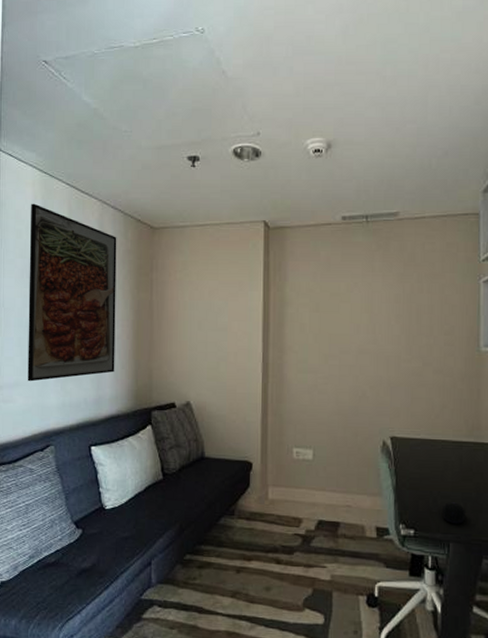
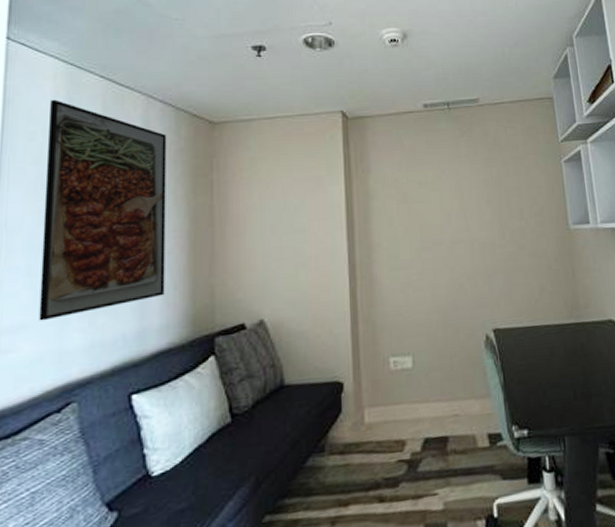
computer mouse: present [442,502,465,525] -> none [553,390,577,415]

